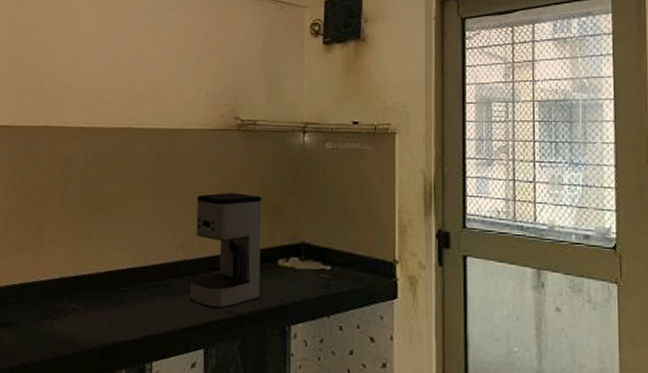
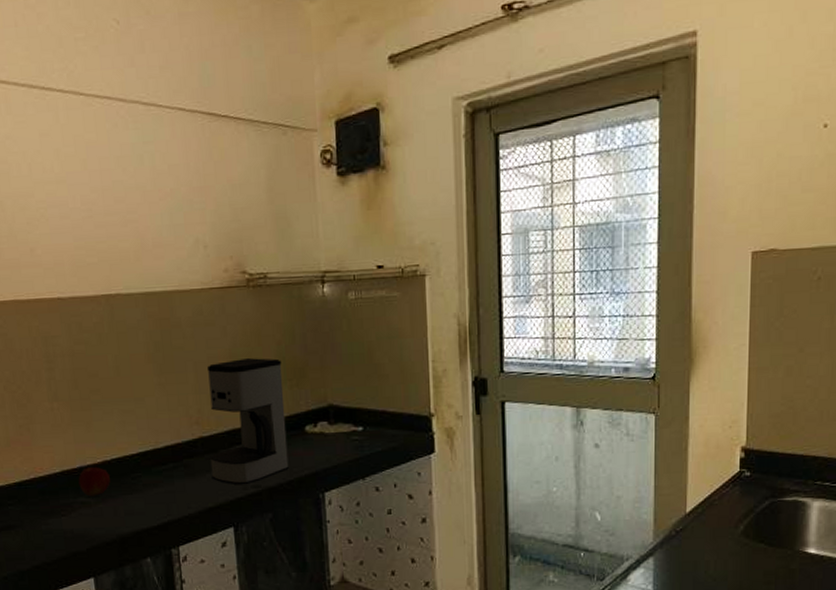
apple: none [73,277,101,305] -> present [78,467,110,497]

